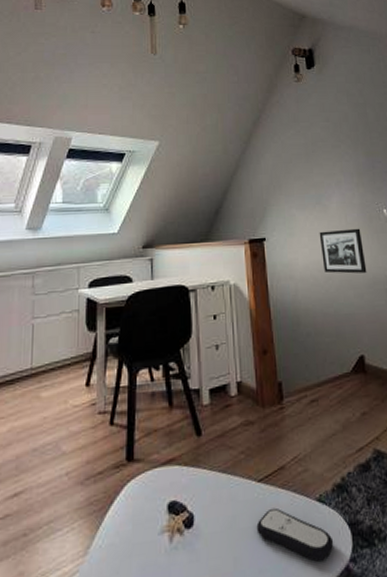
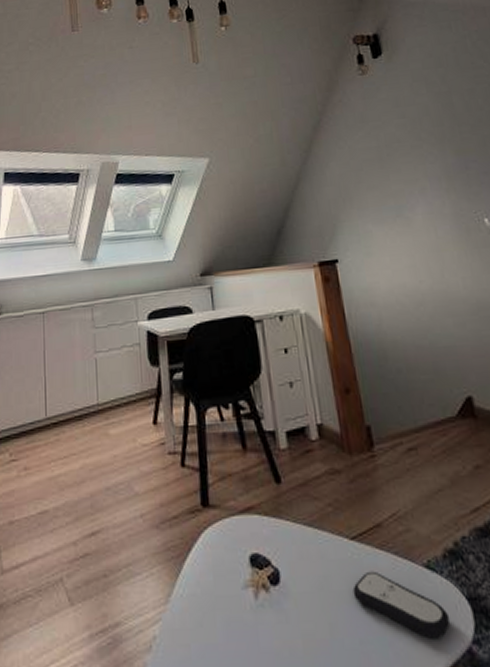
picture frame: present [319,228,367,274] -> none [403,243,468,298]

